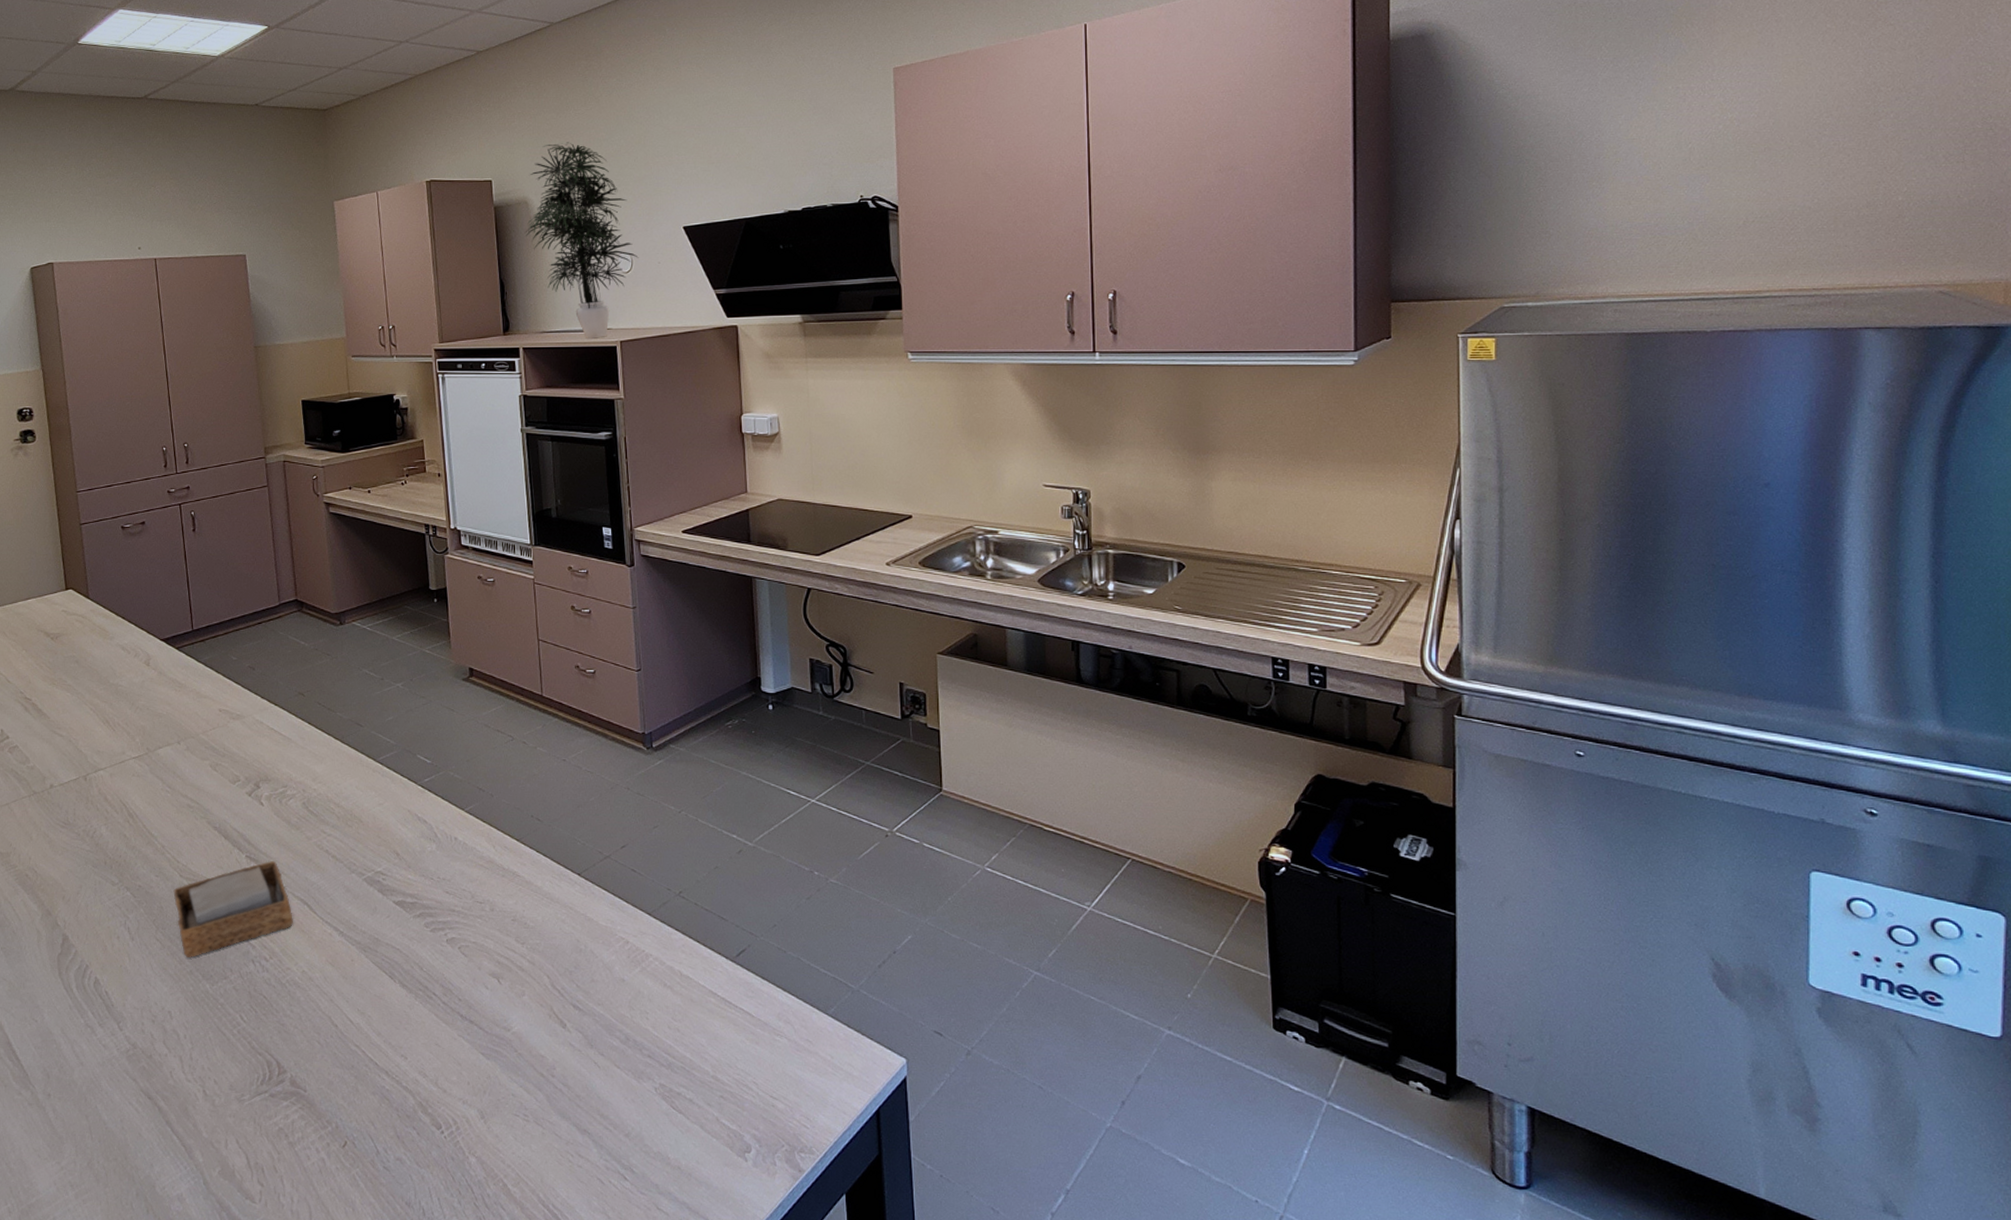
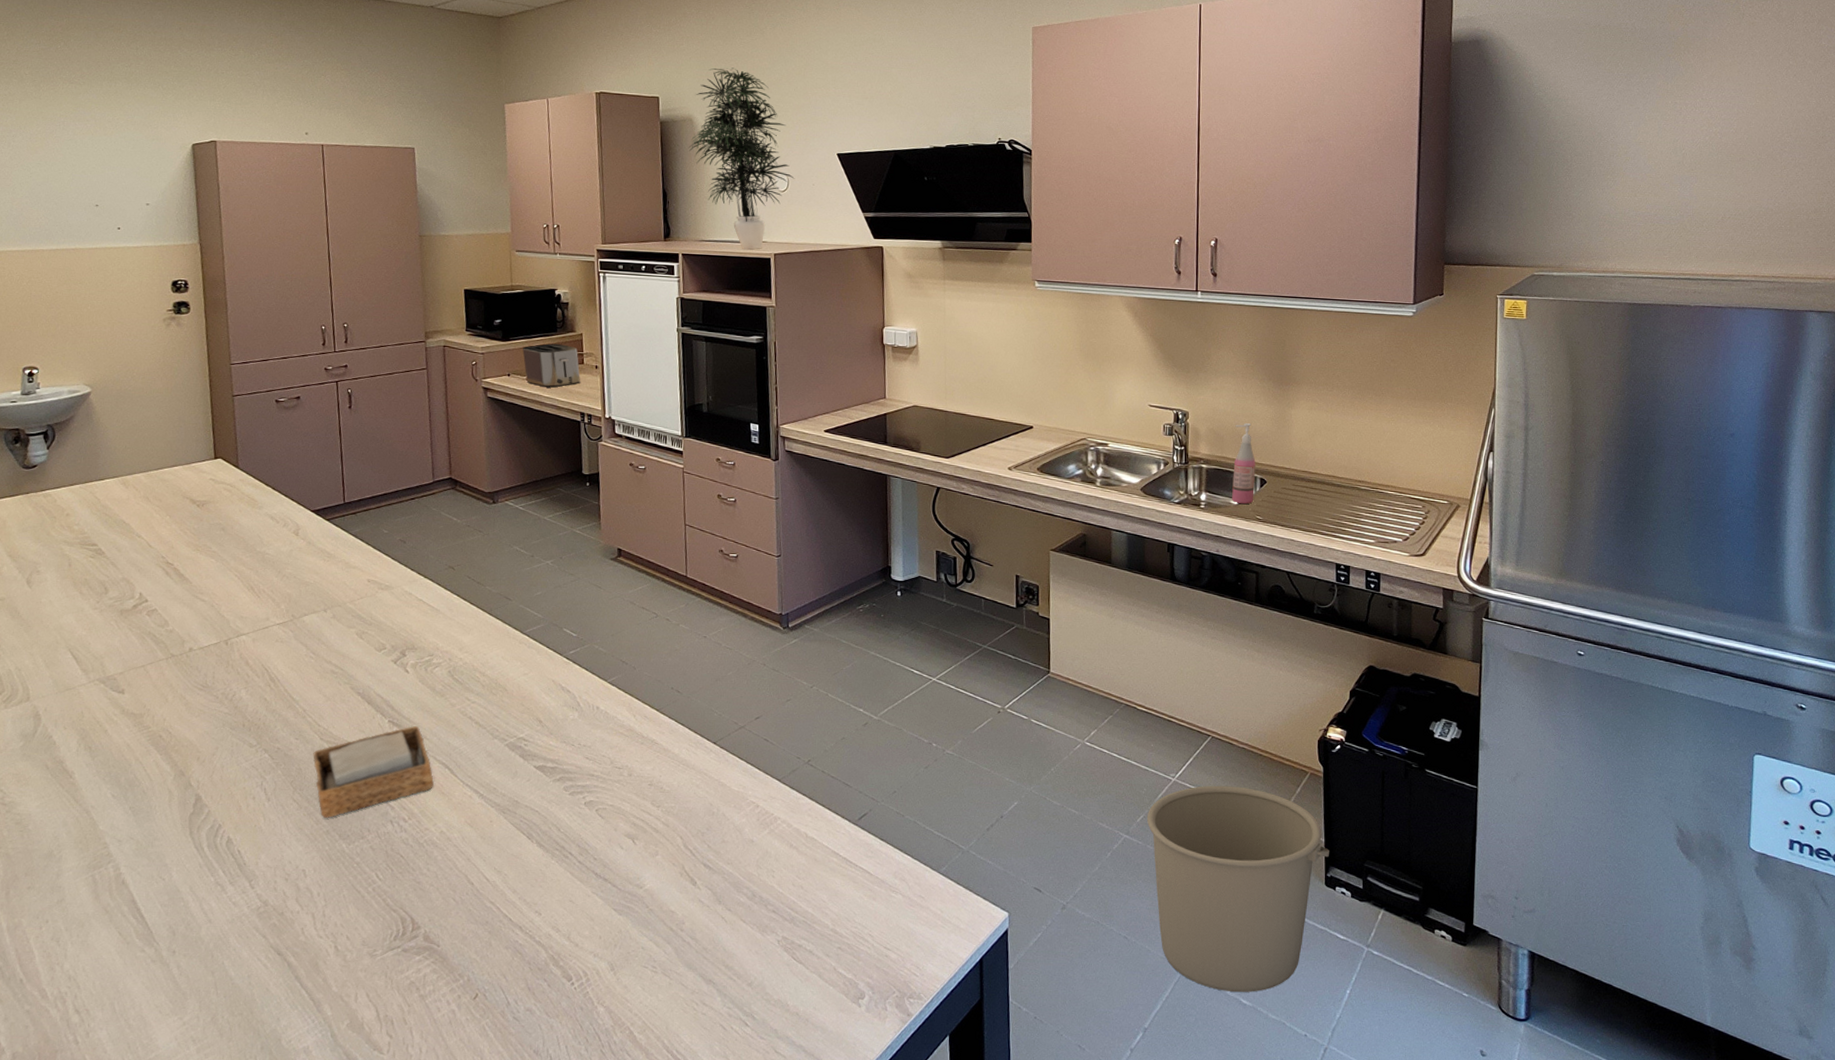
toaster: none [363,453,423,500] -> present [522,343,580,389]
bucket: none [1060,915,1277,1151] -> present [1147,785,1329,993]
soap dispenser: none [1145,500,1171,593] -> present [1232,423,1256,505]

